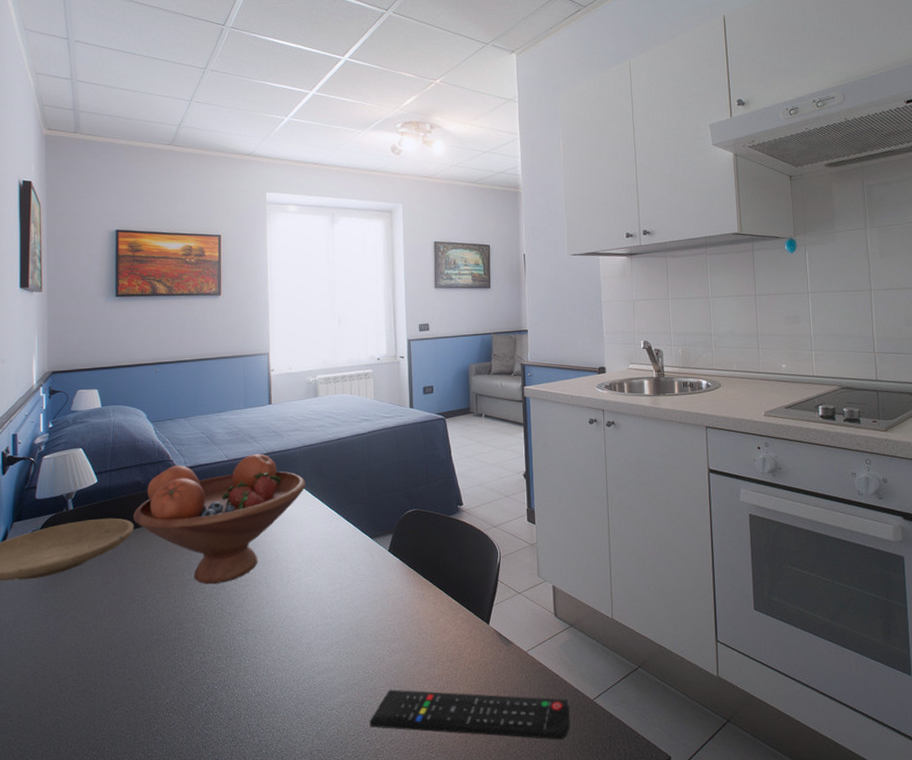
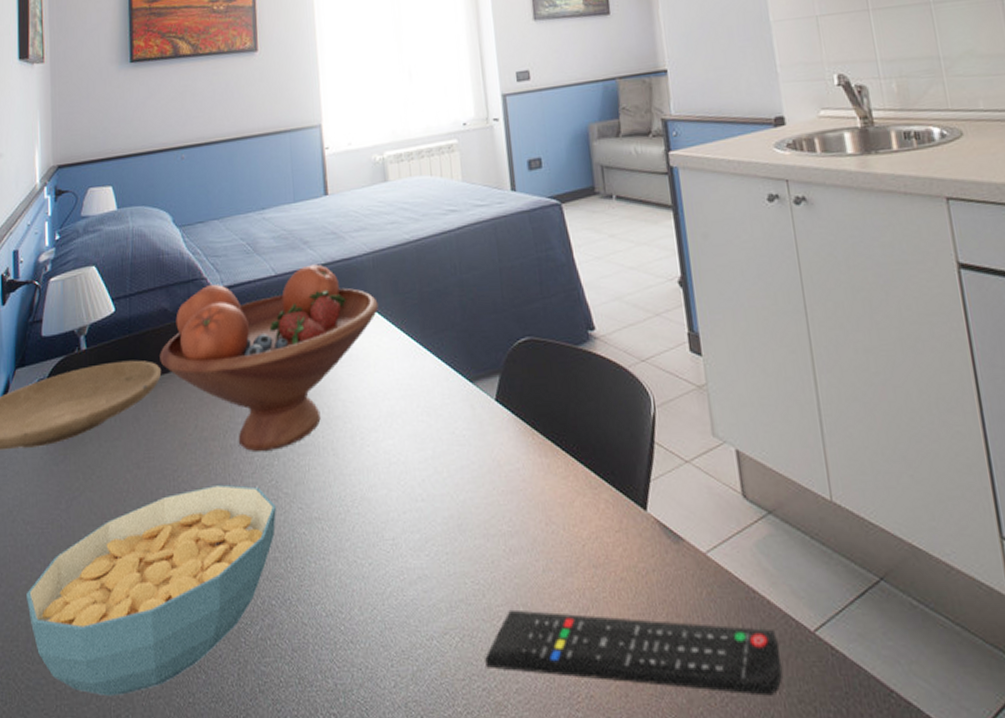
cereal bowl: none [19,606,221,754] -> present [26,484,276,697]

